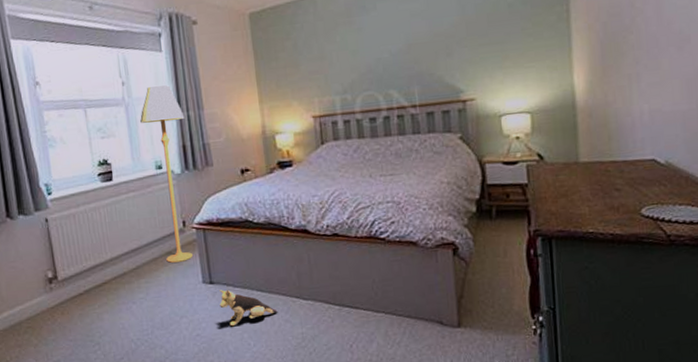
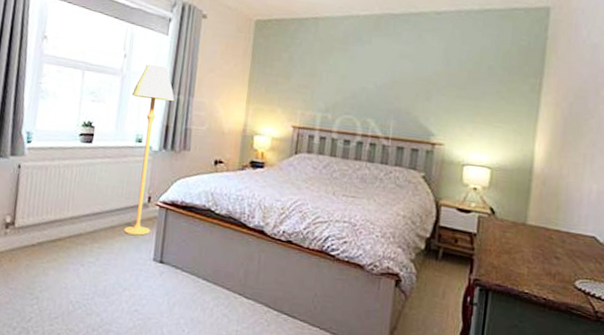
plush toy: present [219,289,278,327] -> none [164,271,219,310]

